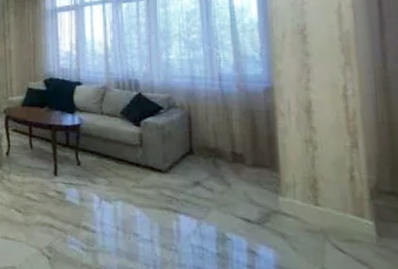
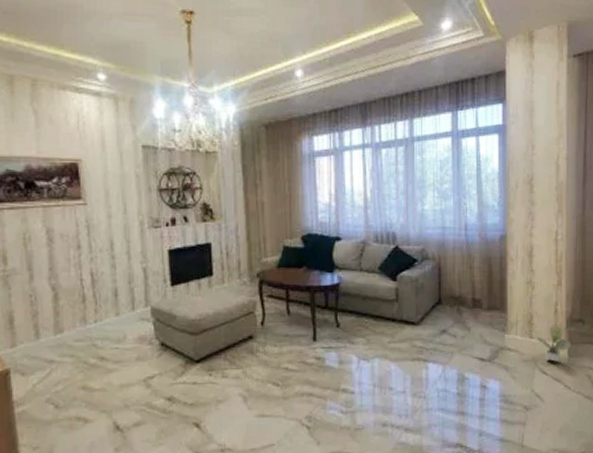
potted plant: none [322,194,380,240] -> present [535,325,571,362]

